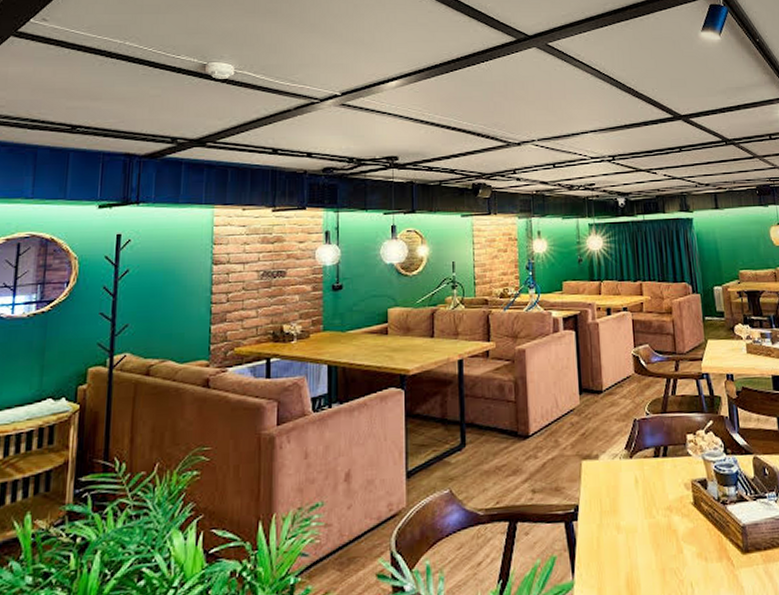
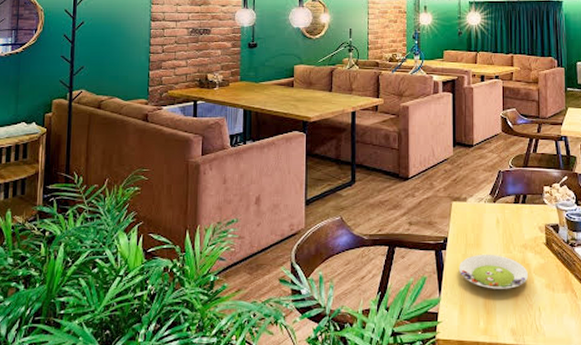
salad plate: none [593,521,677,565] -> present [458,254,529,289]

